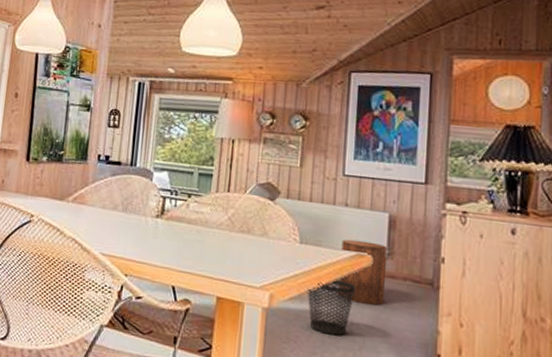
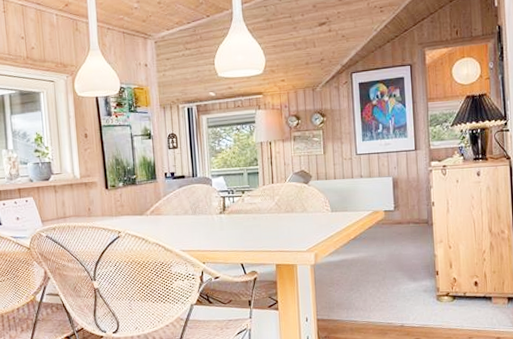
wastebasket: present [307,280,356,336] -> none [341,233,376,274]
stool: present [339,239,387,306] -> none [361,200,396,247]

